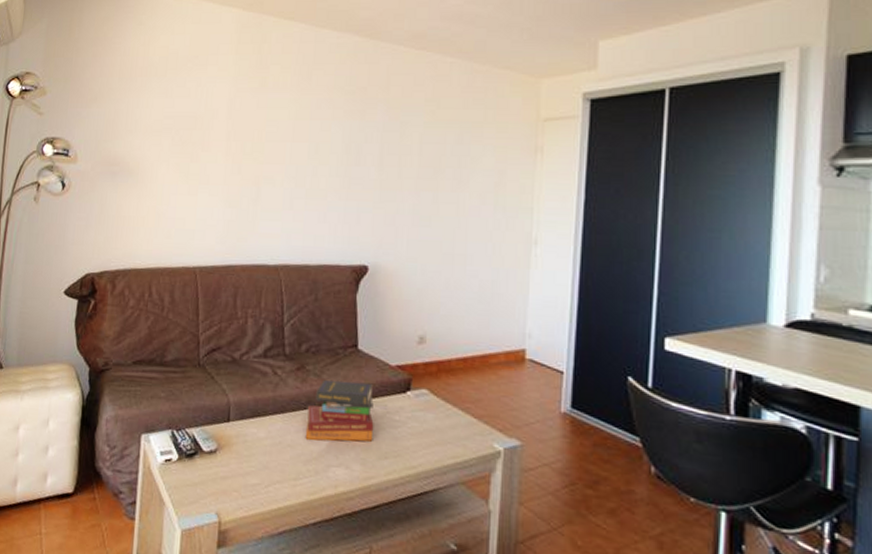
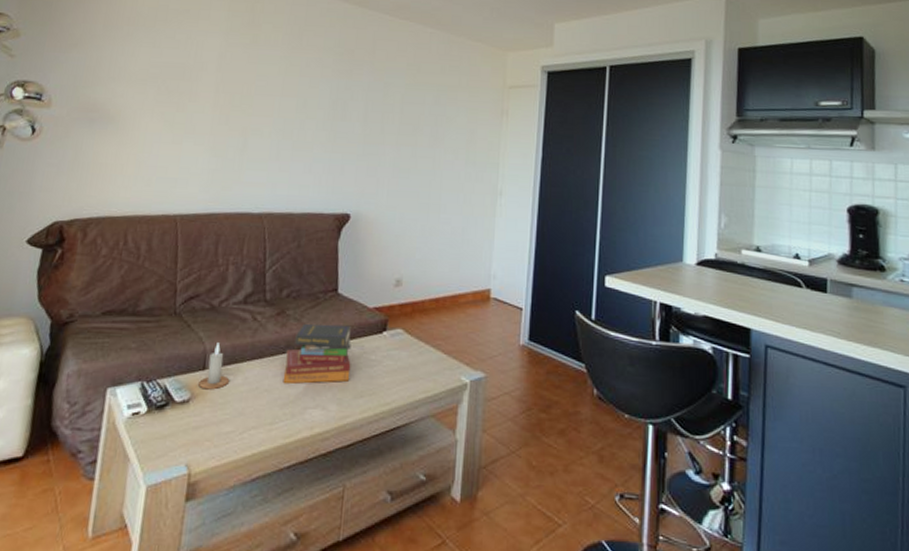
candle: none [224,395,254,442] -> present [199,342,230,390]

